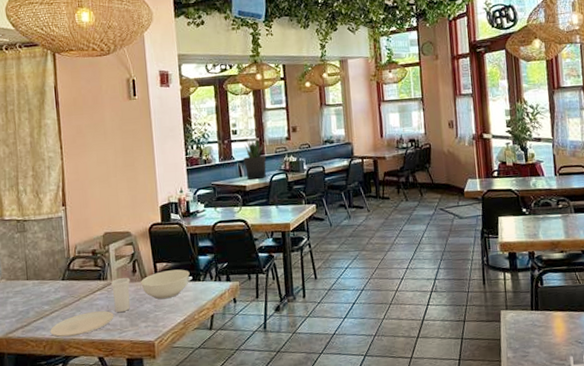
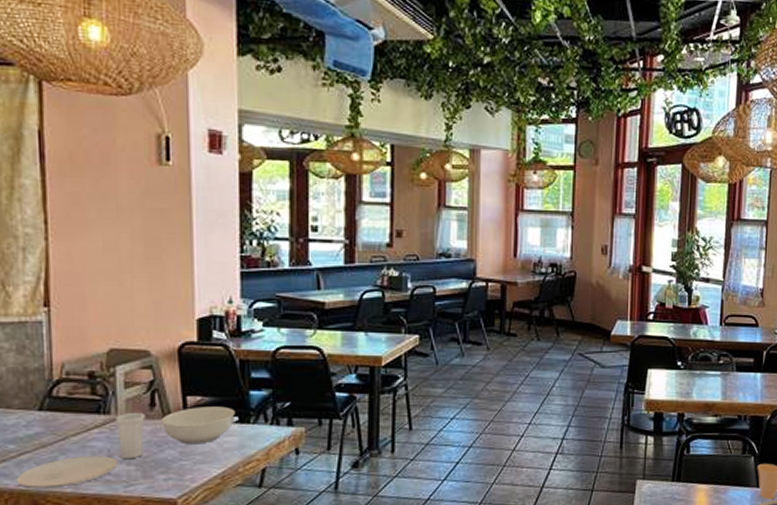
planter: present [243,140,266,180] -> none [324,241,356,296]

